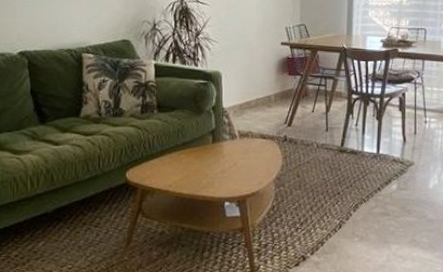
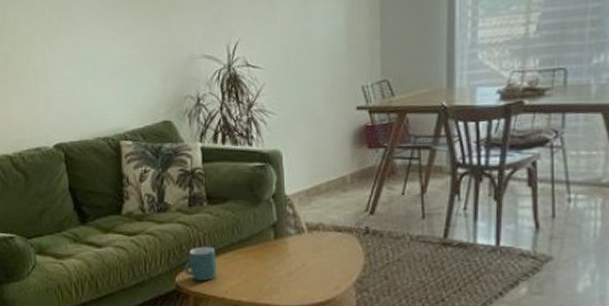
mug: none [134,147,163,176] -> present [184,246,217,281]

